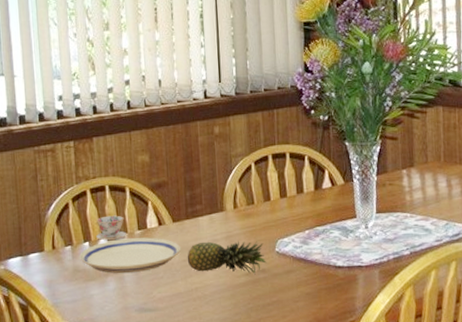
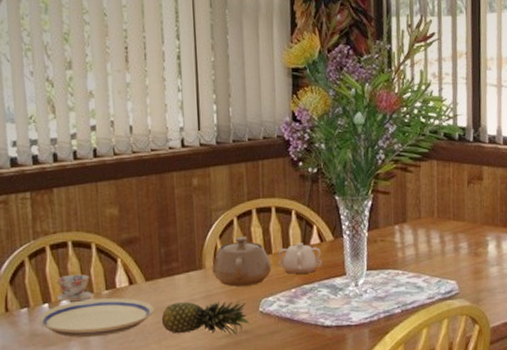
teapot: none [232,180,287,228] -> present [212,236,272,287]
sugar bowl: none [291,187,334,216] -> present [277,243,323,274]

